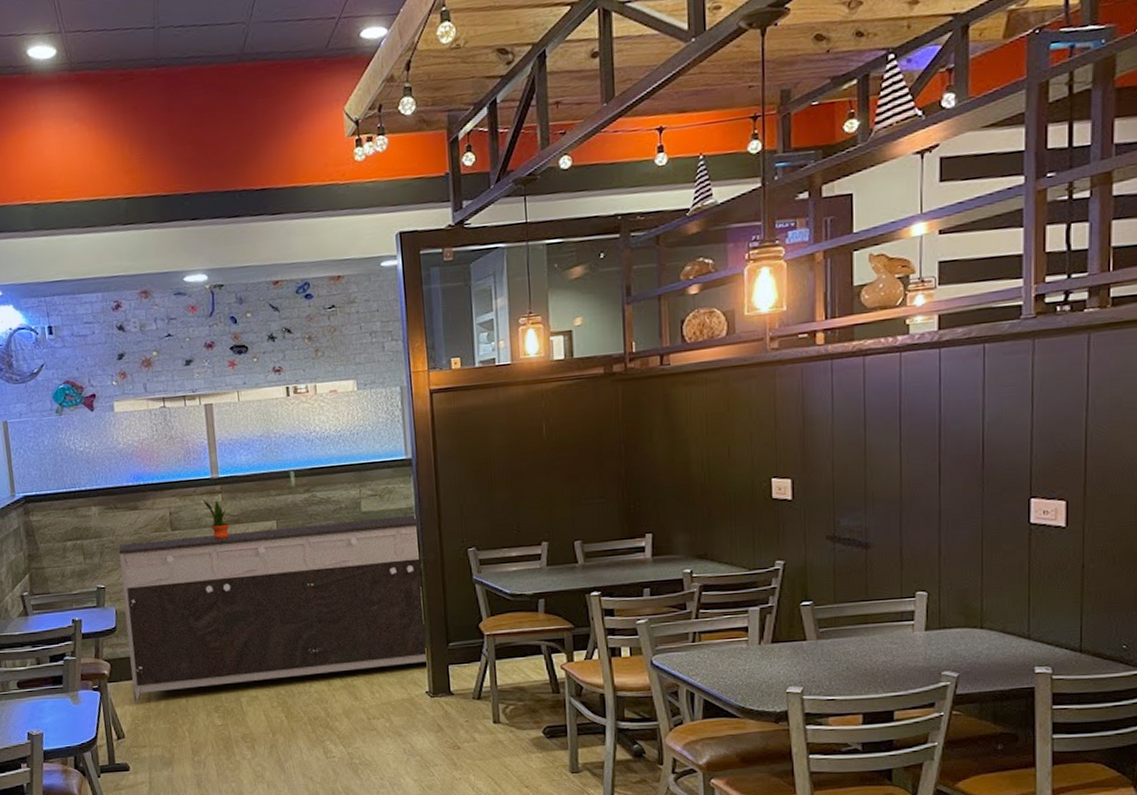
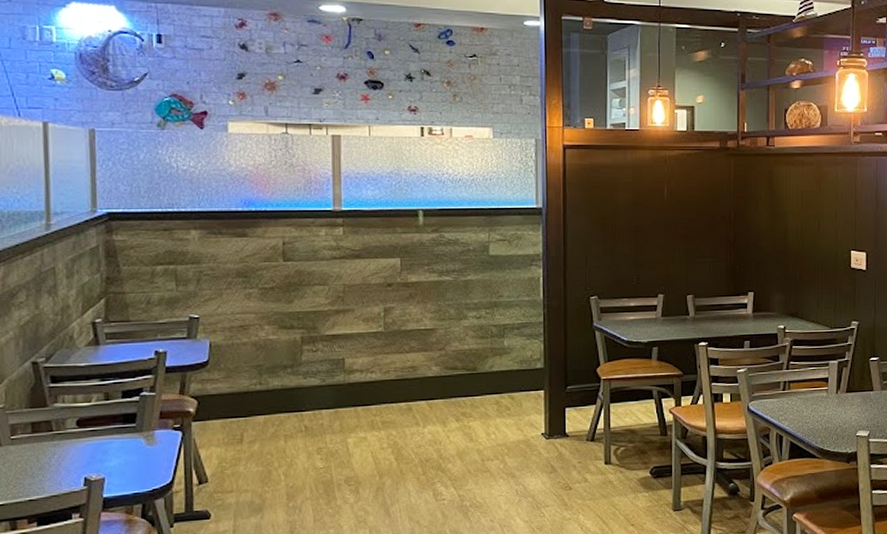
sideboard: present [119,515,428,702] -> none [219,262,545,443]
potted plant: present [202,499,230,539] -> none [321,231,350,273]

